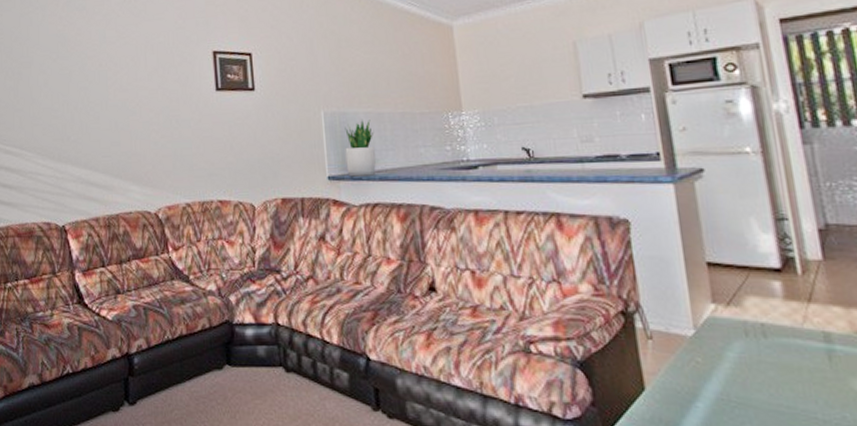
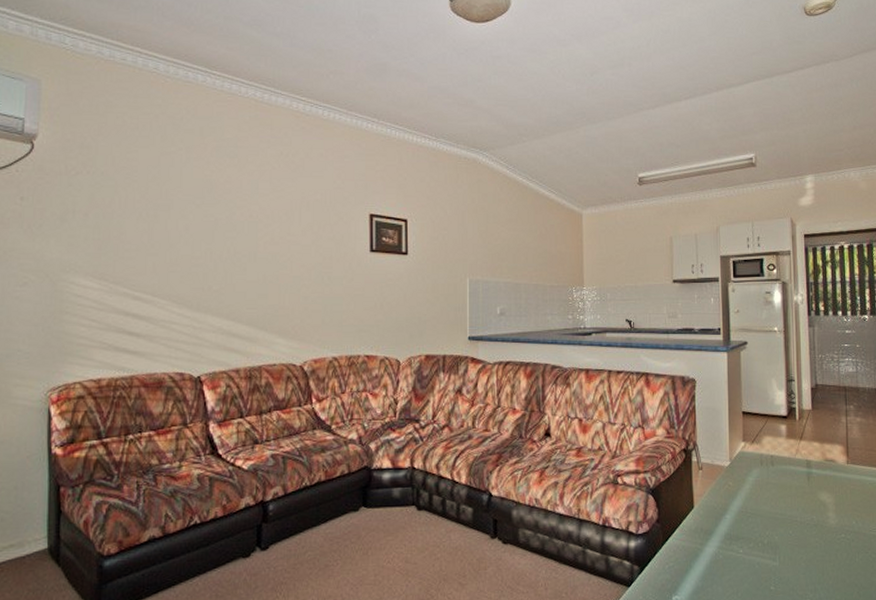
planter: present [345,119,376,177] -> none [485,287,510,338]

